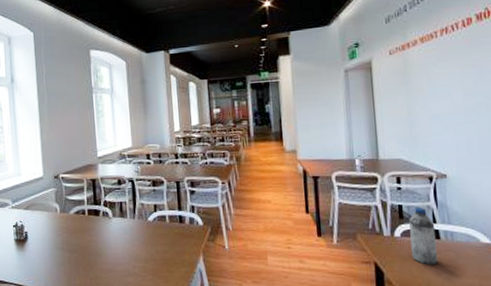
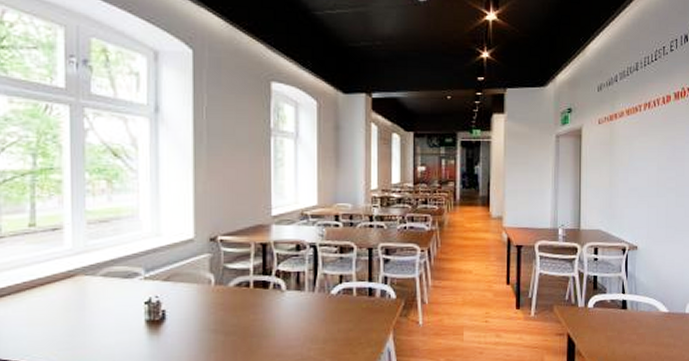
water bottle: present [409,206,438,266] -> none [601,277,624,336]

